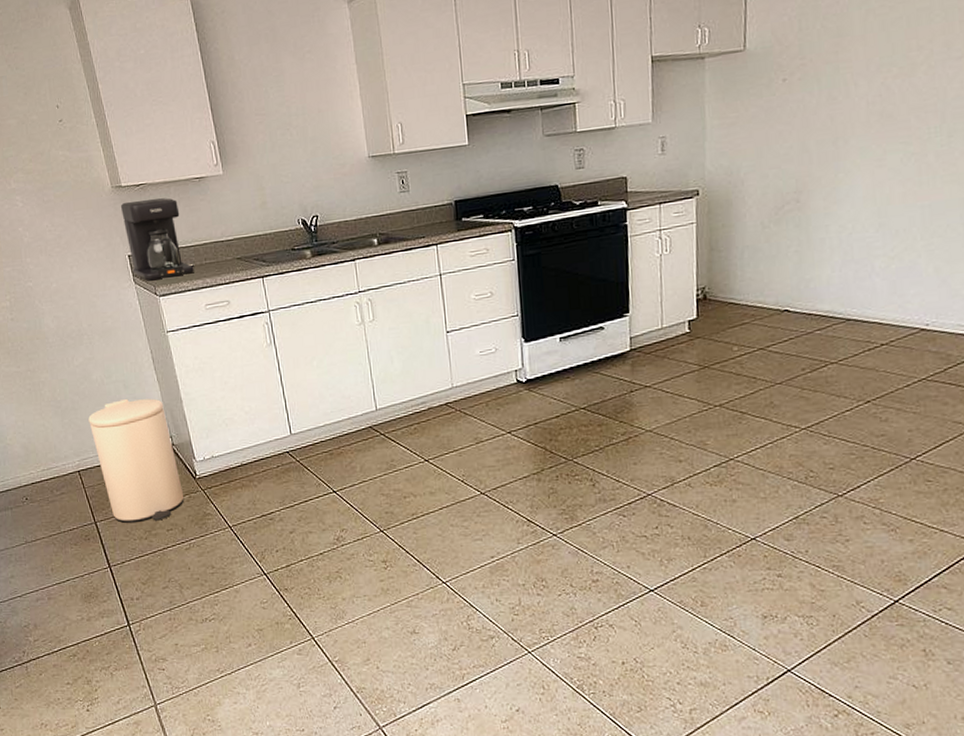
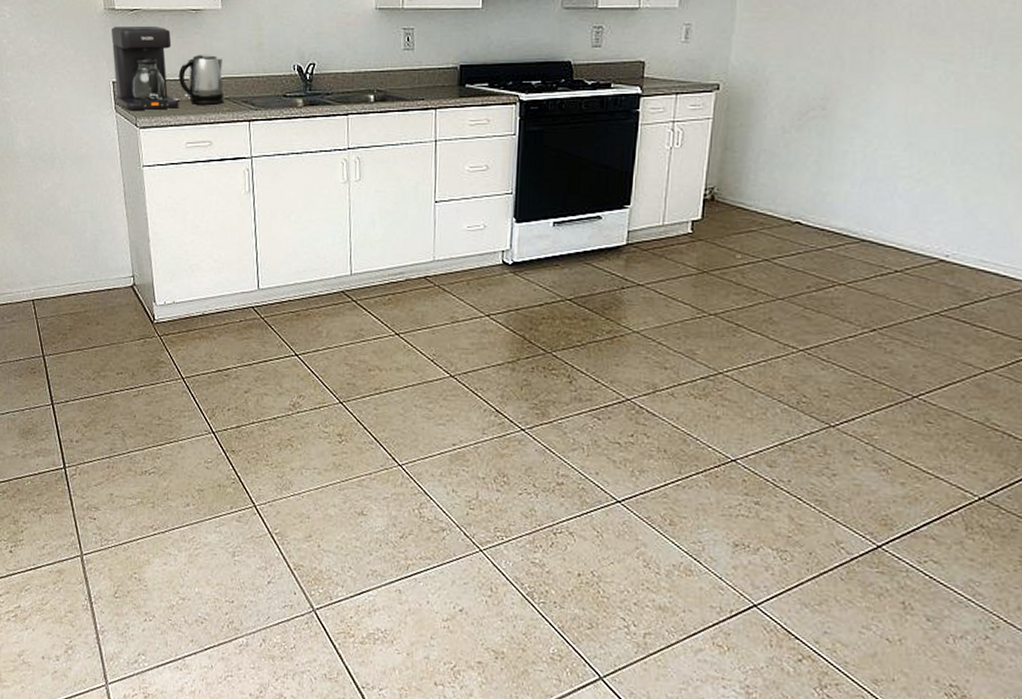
pedal bin: present [88,398,184,524] -> none [50,230,139,363]
kettle: none [190,218,237,268] -> present [179,54,224,106]

